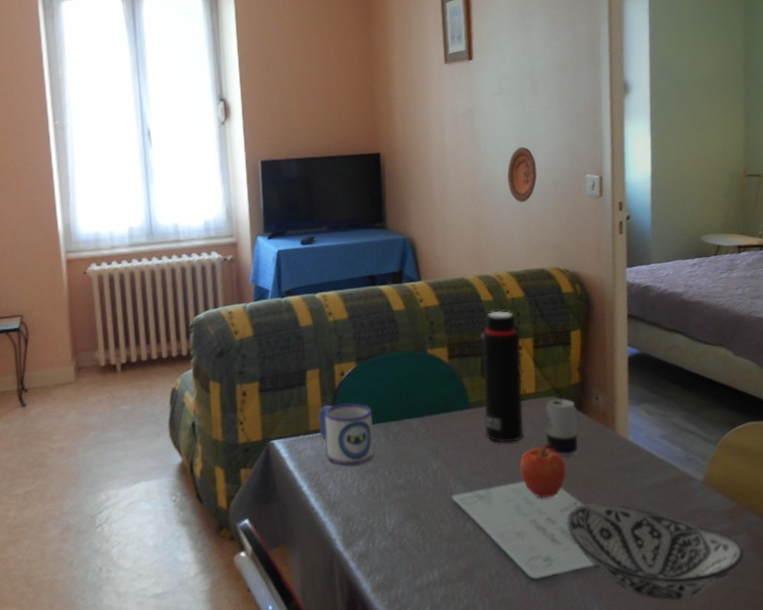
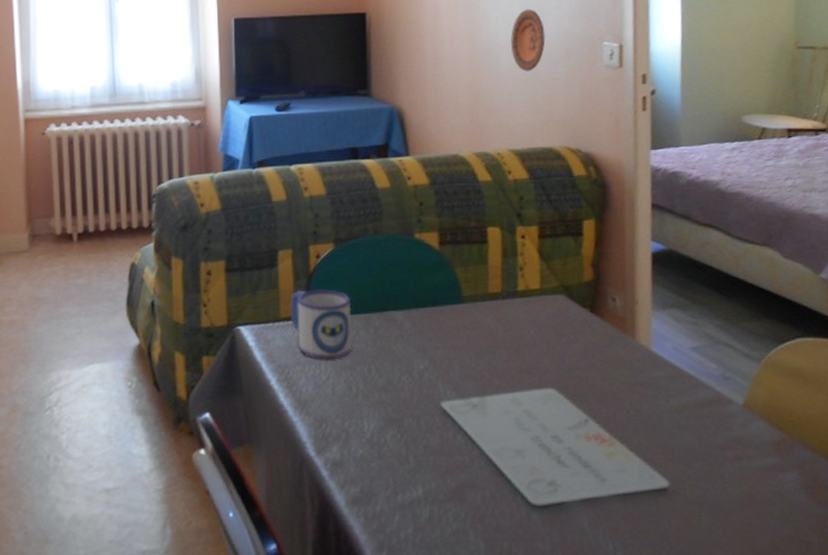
water bottle: present [479,310,524,443] -> none [475,193,526,345]
apple: present [520,443,567,499] -> none [521,348,577,412]
beverage can: present [545,397,578,456] -> none [551,296,591,364]
decorative bowl: present [566,502,744,601] -> none [575,421,795,545]

